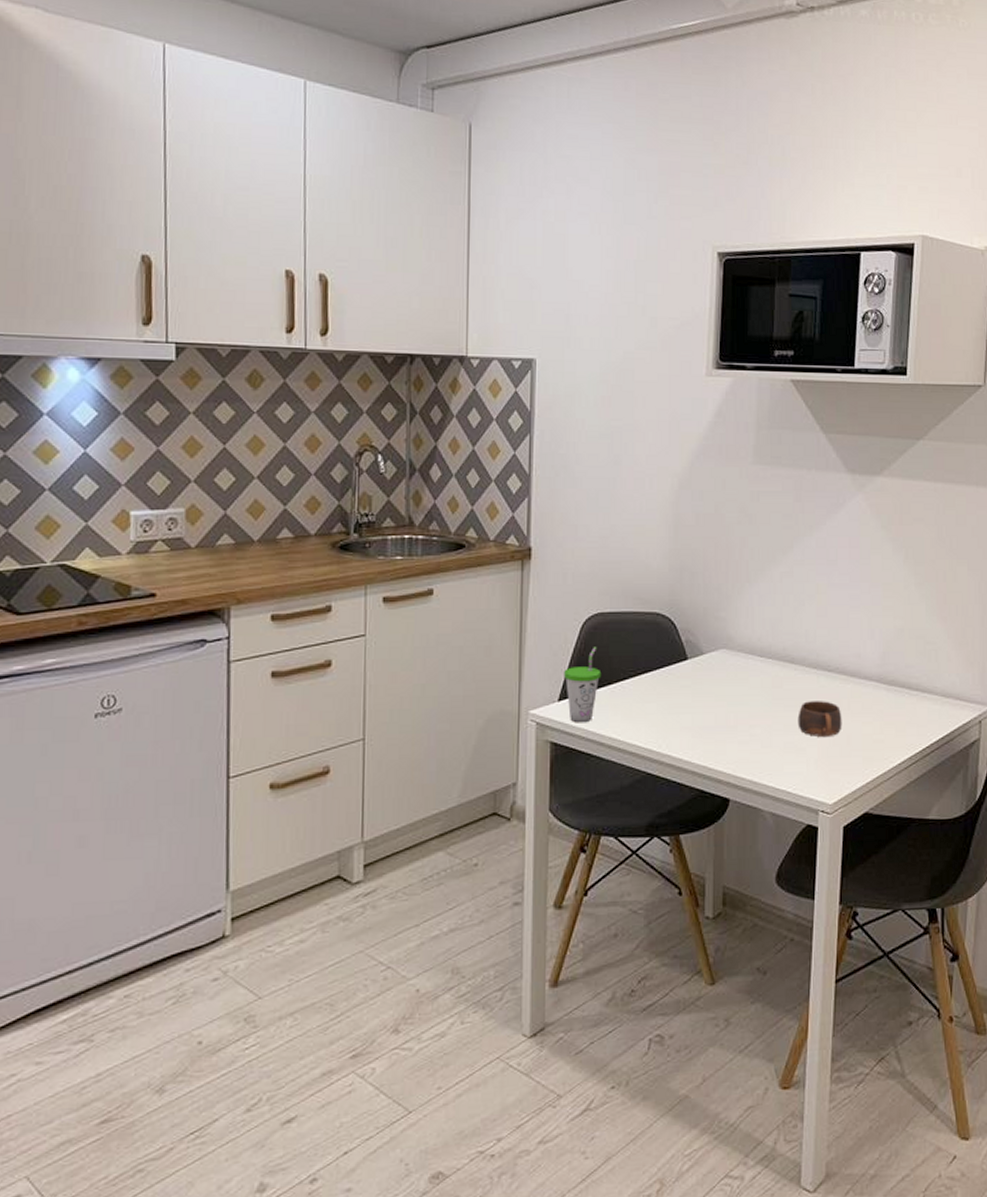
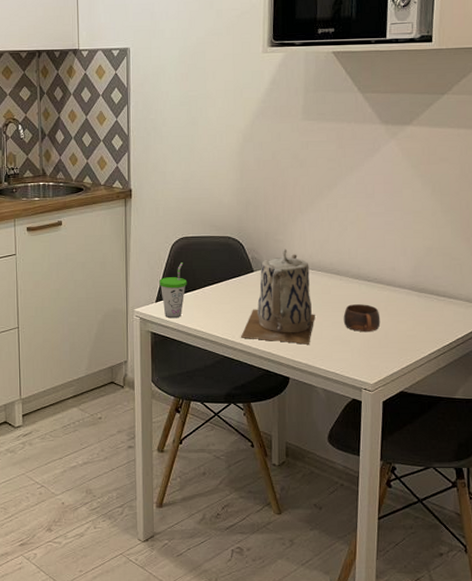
teapot: none [669,629,763,755] -> present [241,248,315,345]

